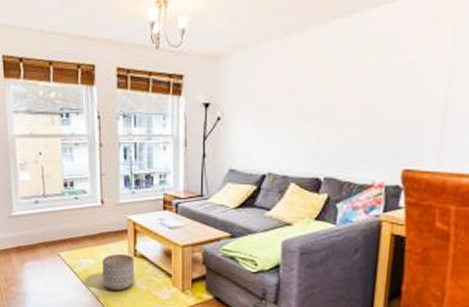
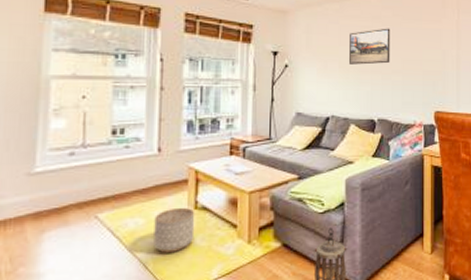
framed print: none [290,65,349,114] -> present [348,28,391,65]

